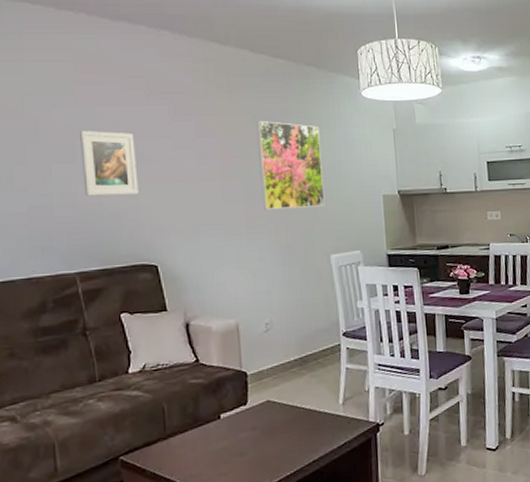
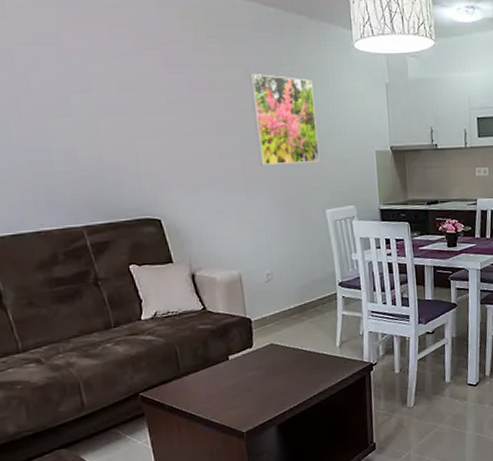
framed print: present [80,130,139,196] -> none [72,83,137,151]

